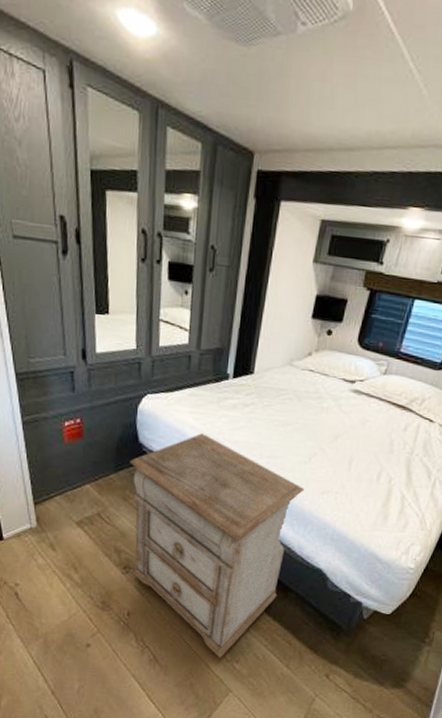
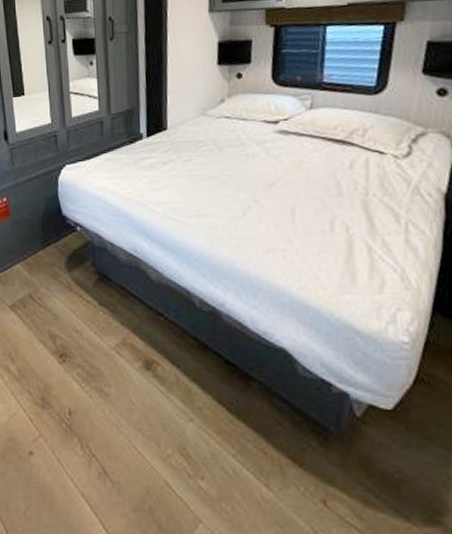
nightstand: present [129,433,305,658] -> none [55,198,245,473]

